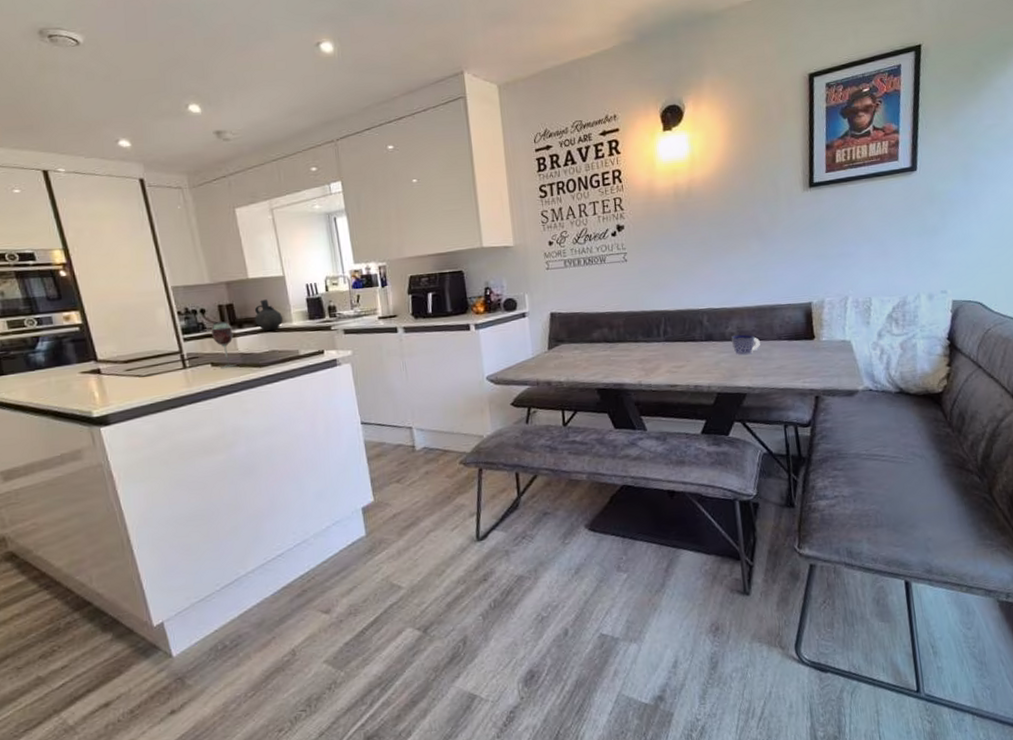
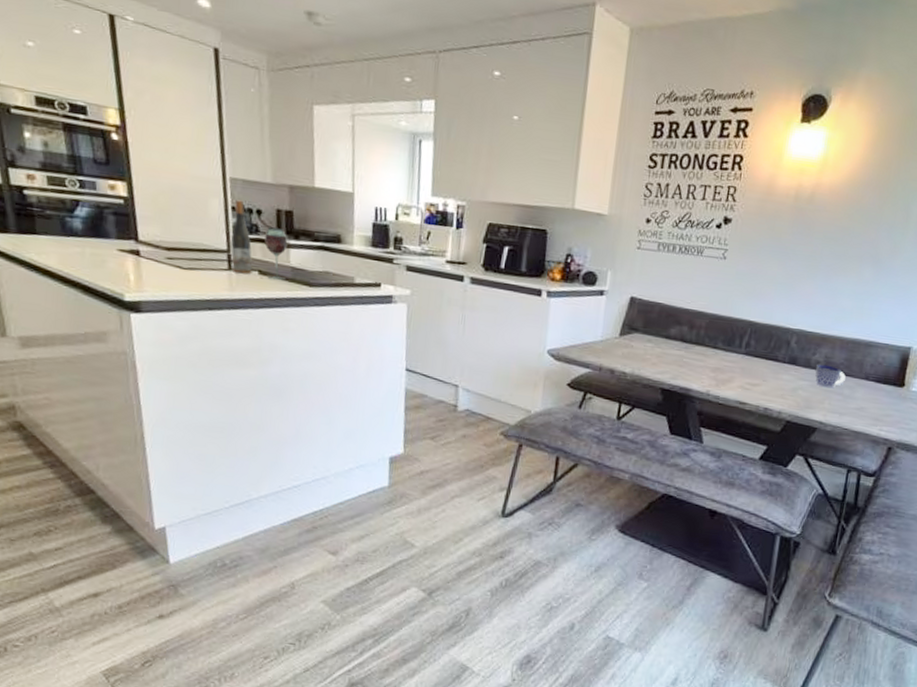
wine bottle: none [180,304,205,371] -> present [230,199,253,275]
ceramic jug: present [254,299,282,332] -> none [313,213,344,250]

